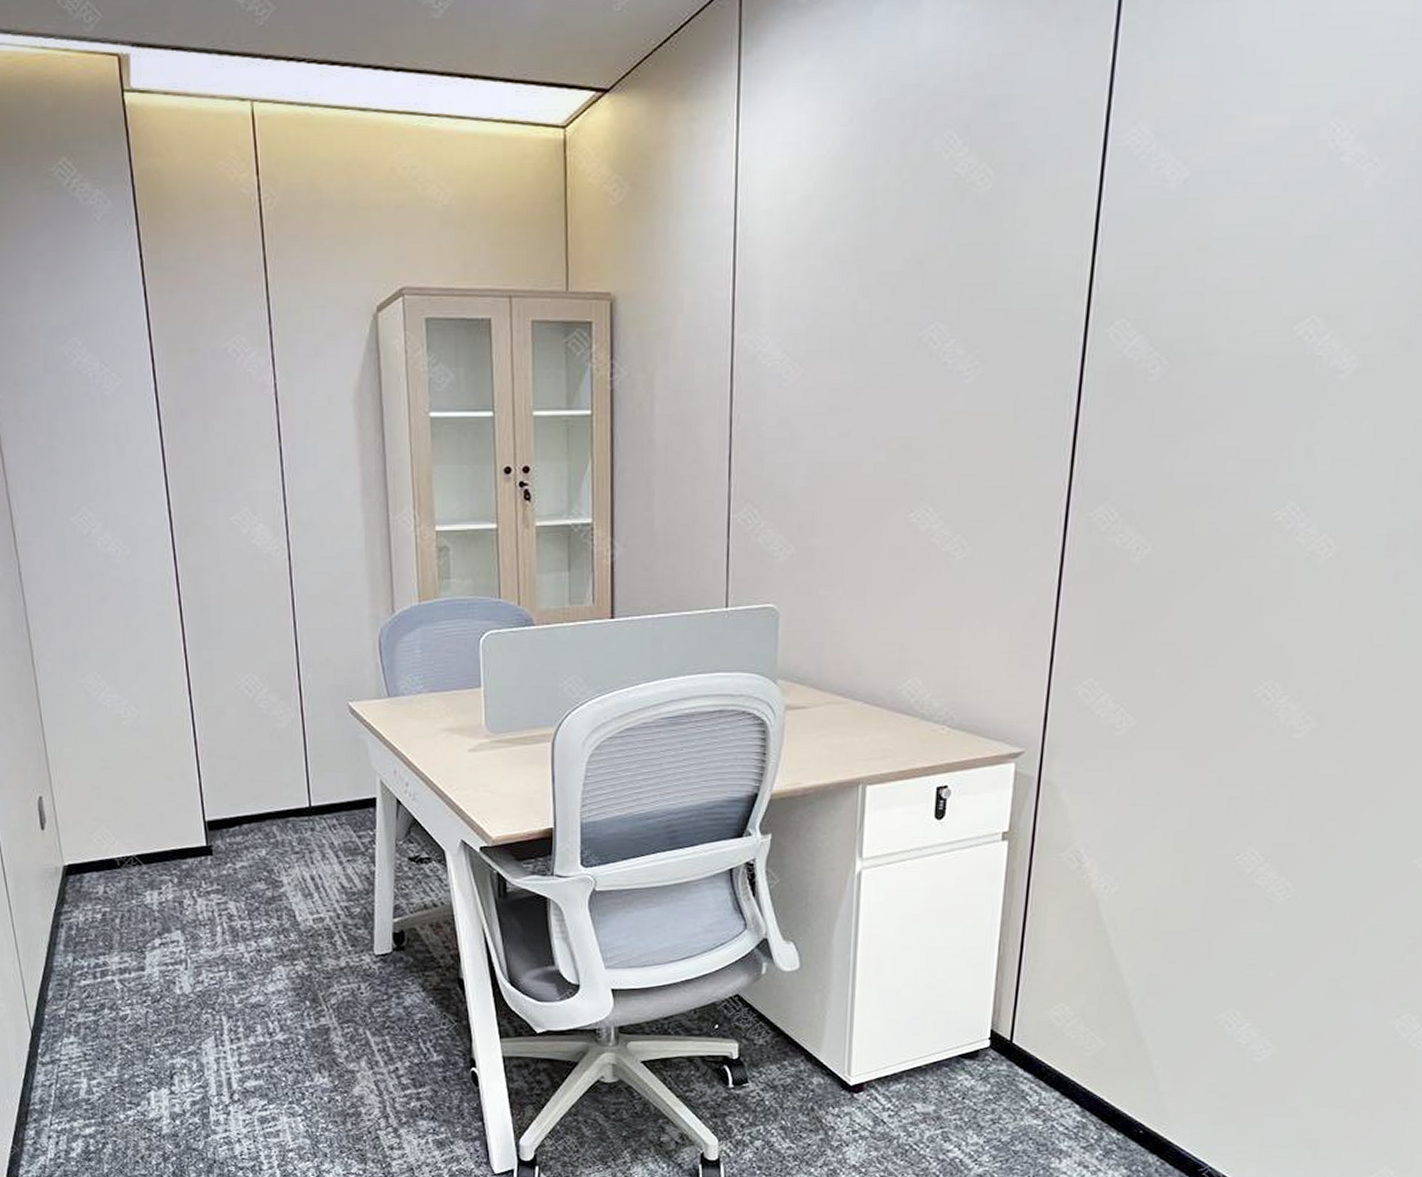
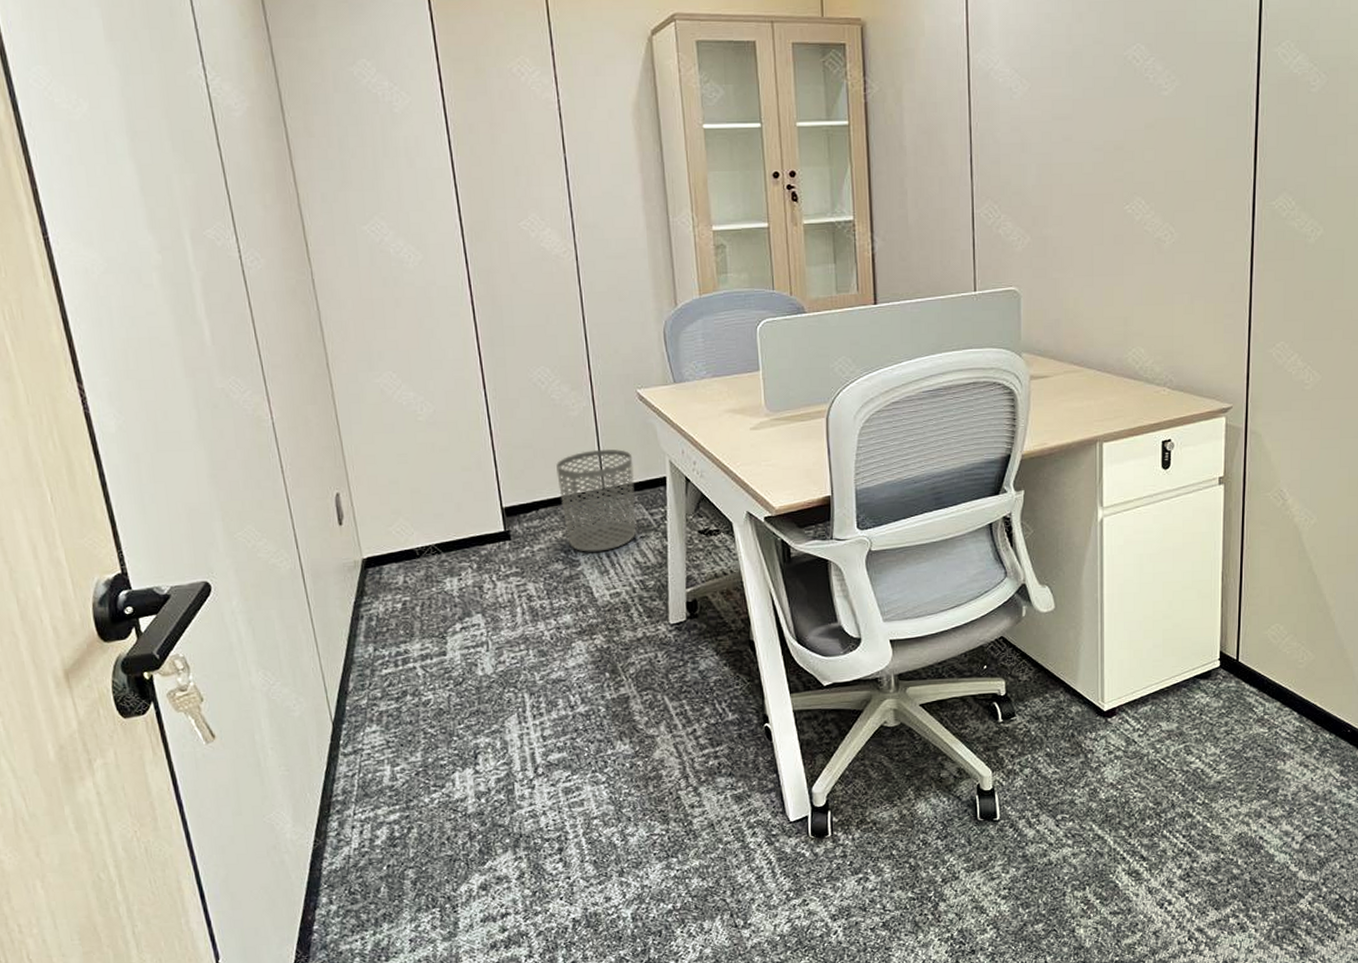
waste bin: none [262,764,343,873] -> present [556,449,637,552]

